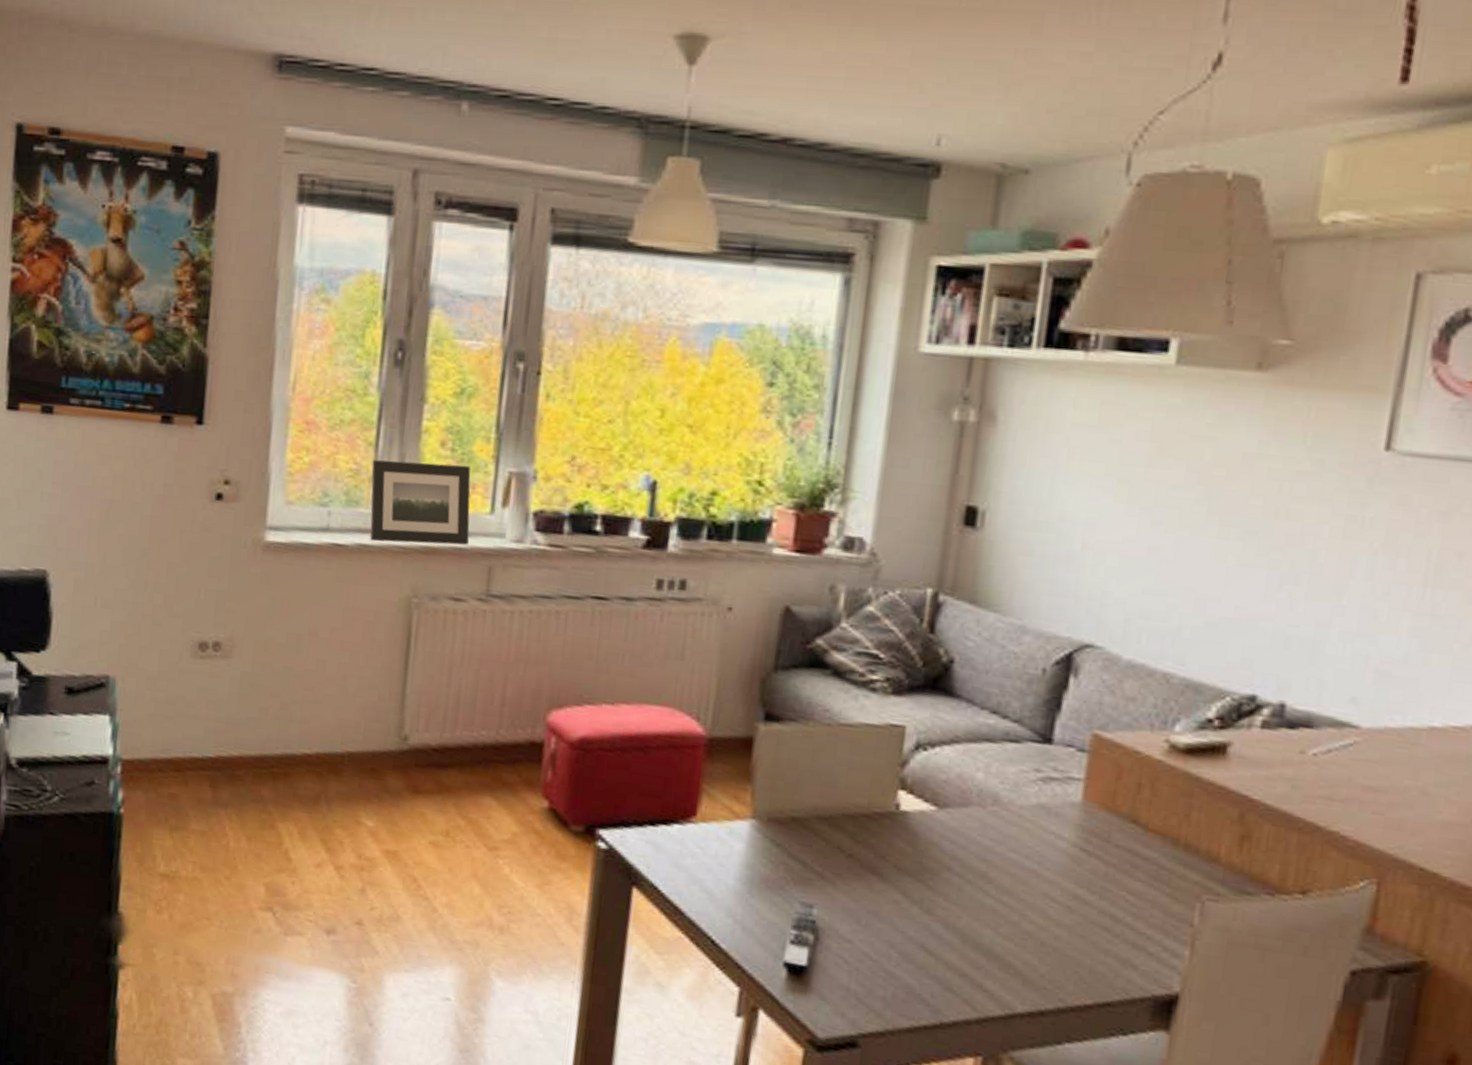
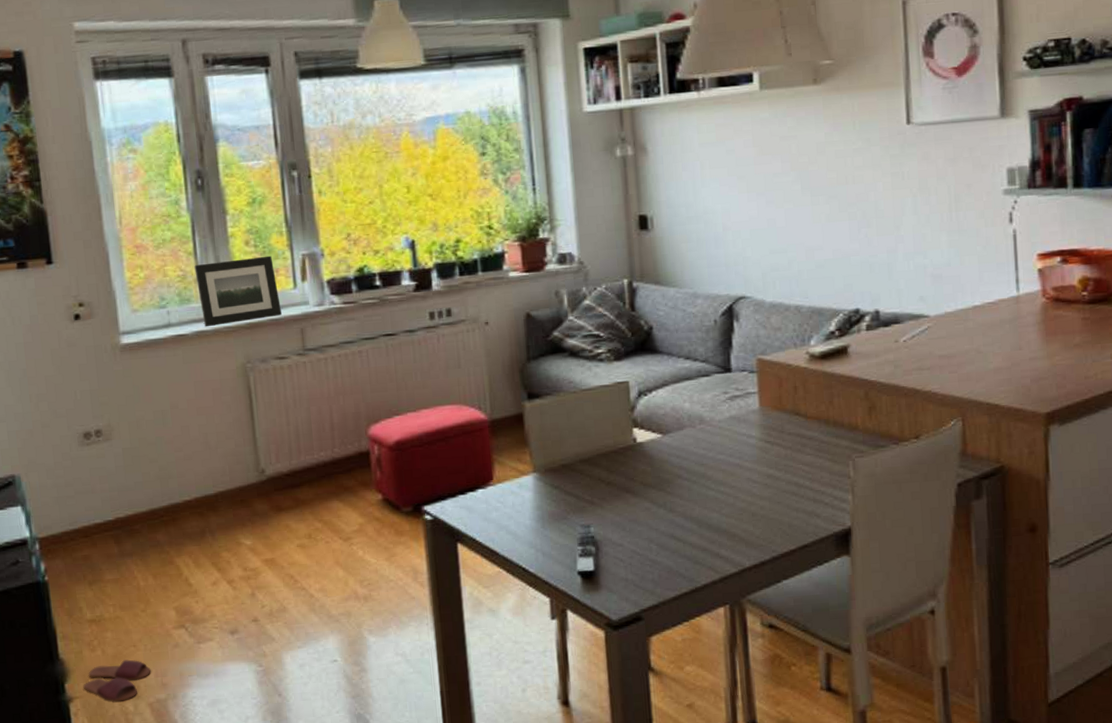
slippers: none [139,932,222,984] -> present [83,659,151,702]

